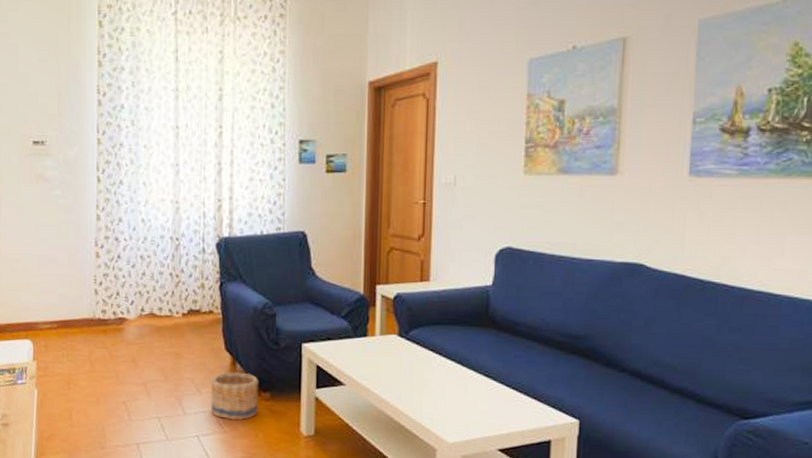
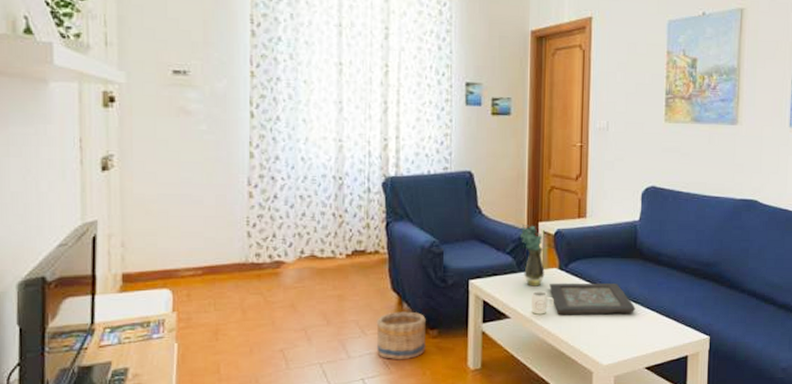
vase: none [356,286,383,353] -> present [520,224,545,286]
mug: none [367,358,393,384] -> present [530,291,554,315]
decorative tray: none [388,350,487,388] -> present [549,283,636,315]

